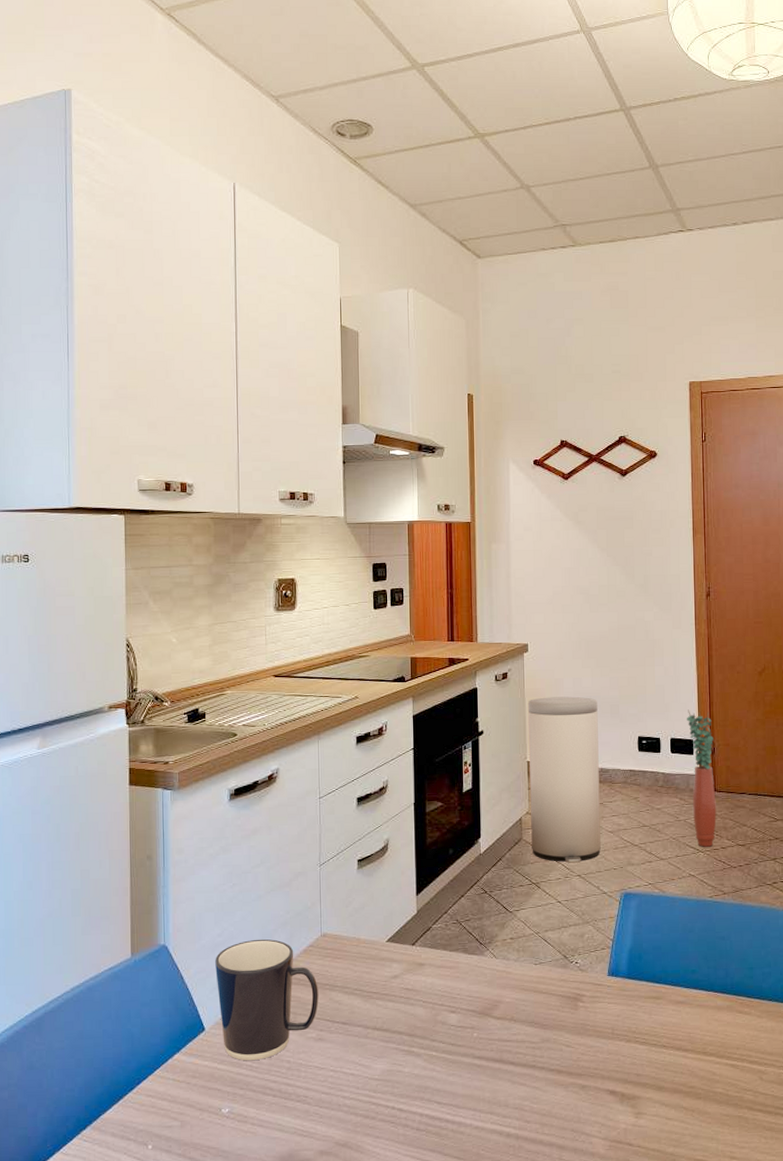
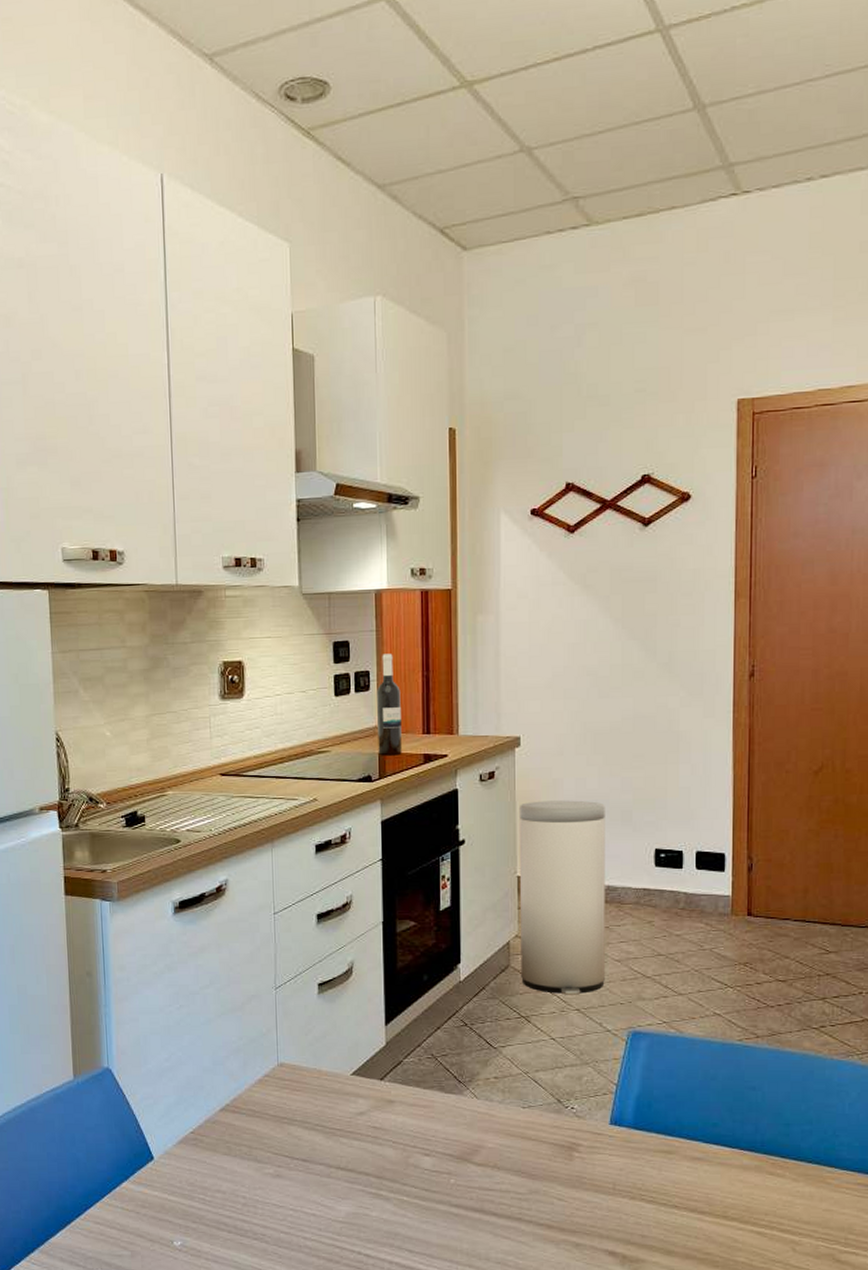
mug: present [215,939,319,1061] -> none [162,1066,276,1194]
wine bottle: none [408,574,430,660] -> present [376,653,402,756]
vase: present [687,709,717,847] -> none [718,817,753,982]

